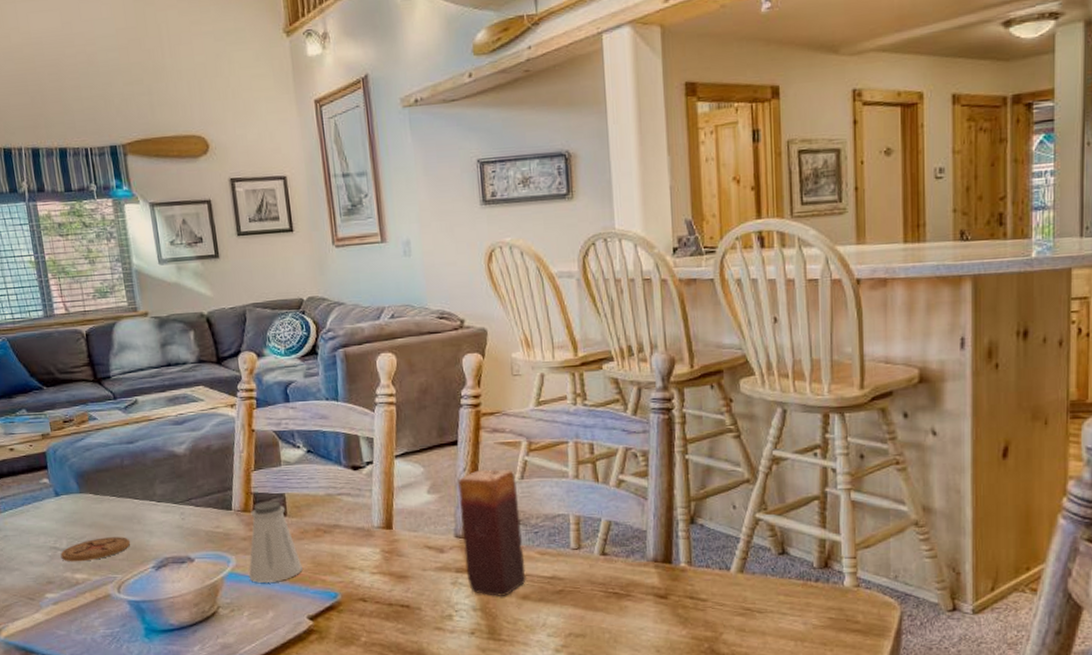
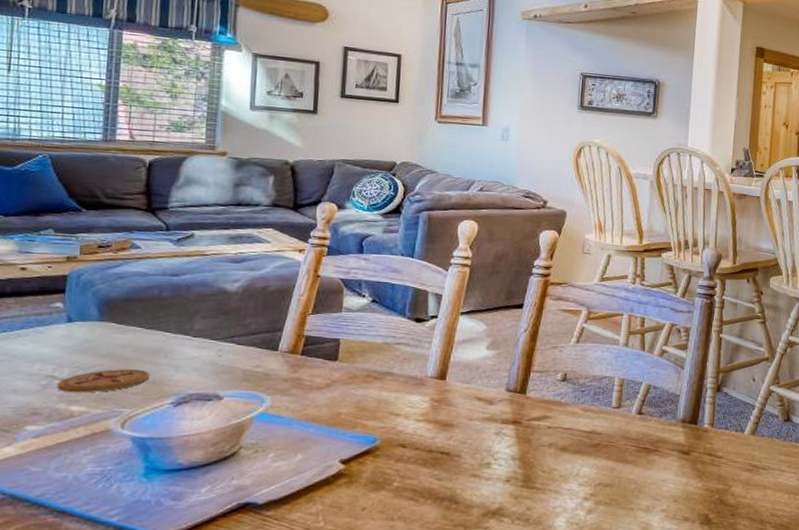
saltshaker: present [248,501,303,583] -> none [282,345,345,425]
candle: present [458,469,526,597] -> none [511,332,573,448]

